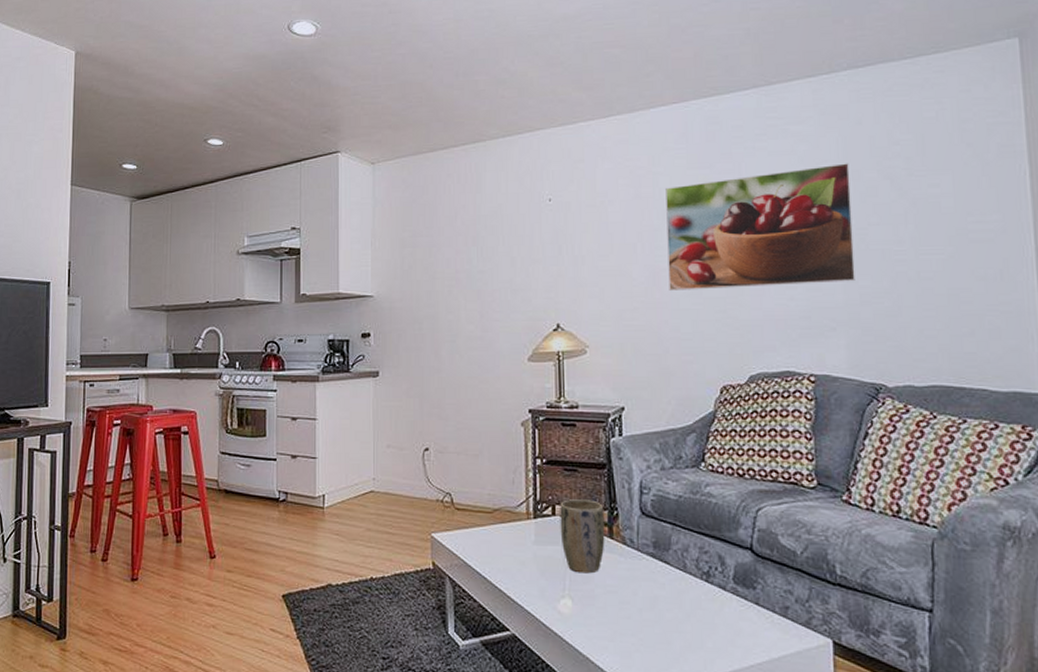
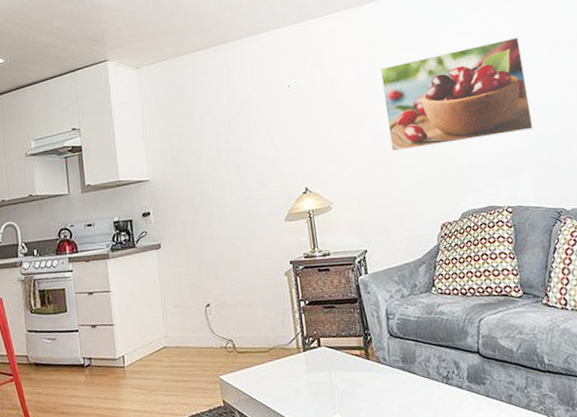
plant pot: present [560,499,605,574] -> none [323,330,363,392]

